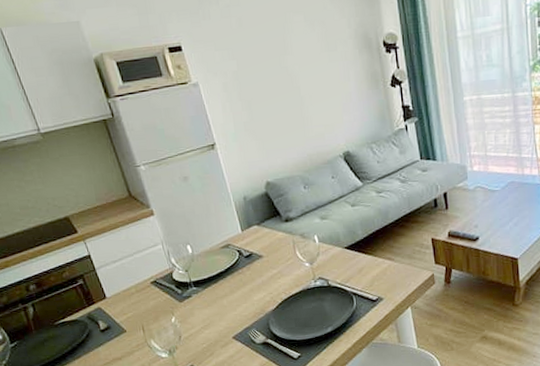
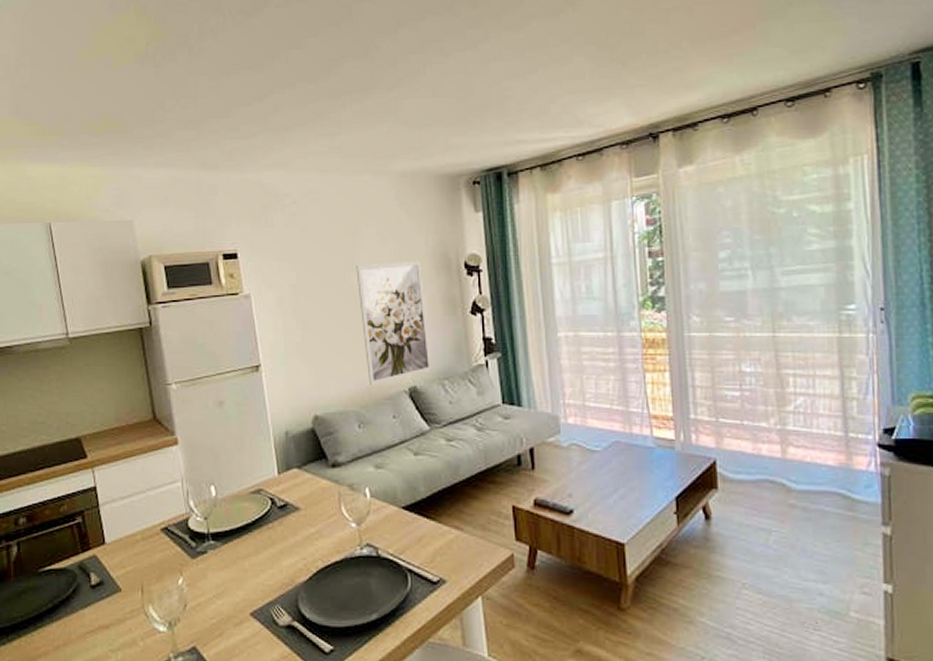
wall art: none [289,43,361,154] -> present [356,261,432,386]

